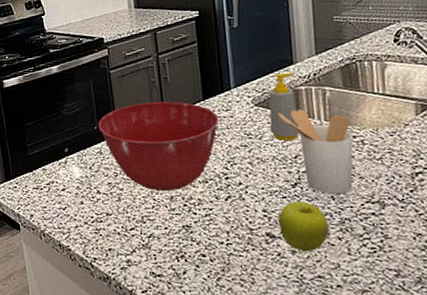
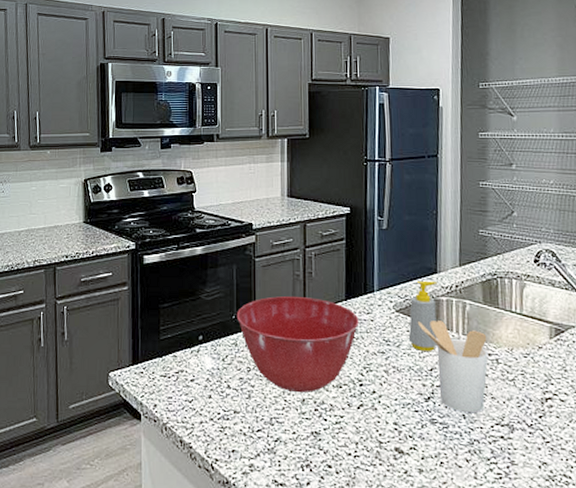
fruit: present [278,200,330,251] -> none [408,416,458,471]

